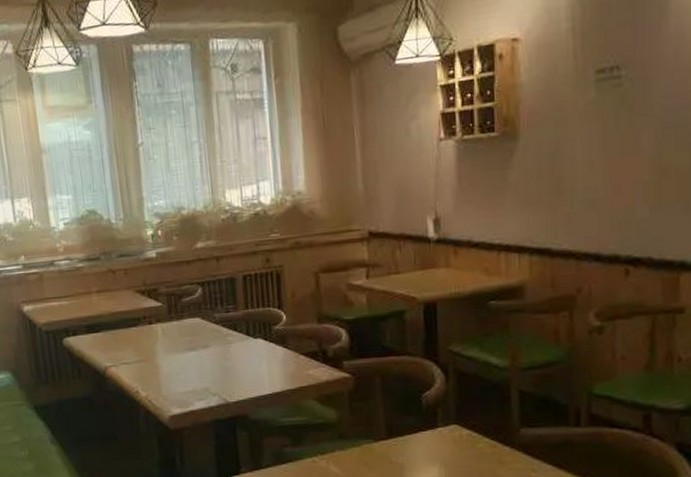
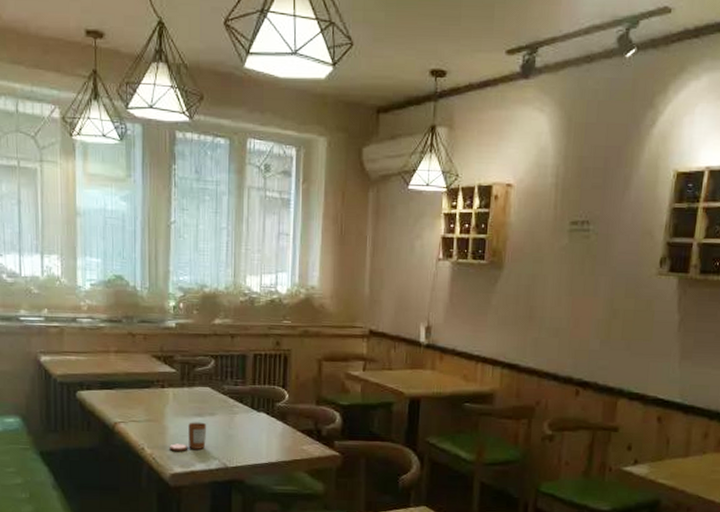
candle: none [165,356,203,391] -> present [170,422,206,451]

